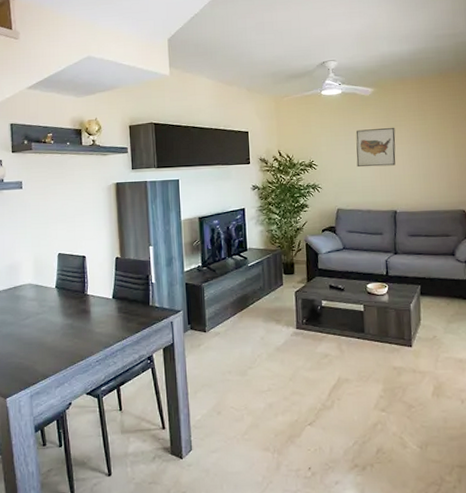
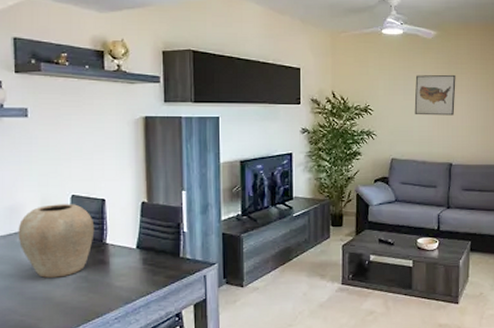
vase: none [16,261,78,325] -> present [18,204,95,278]

